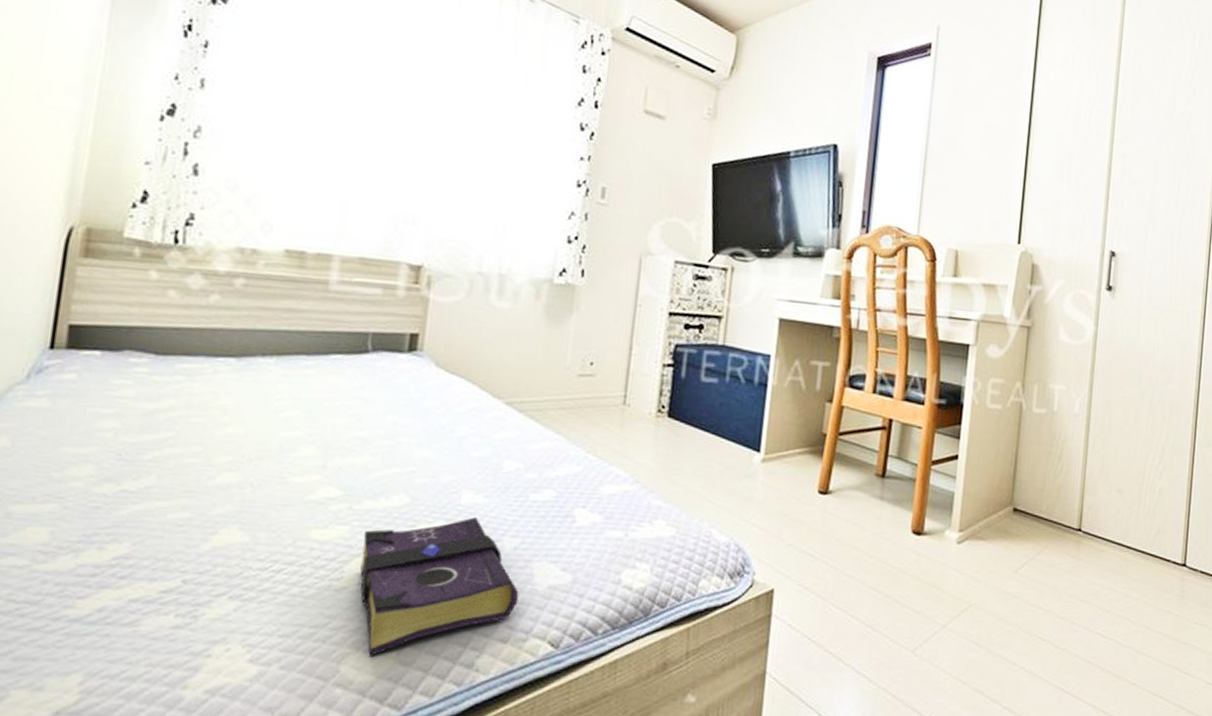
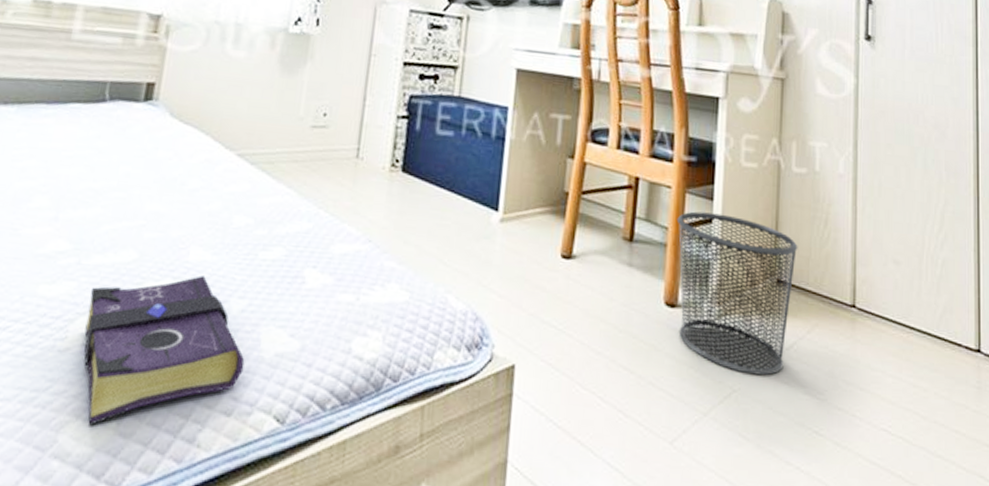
waste bin: none [923,449,1034,592] -> present [677,211,798,376]

